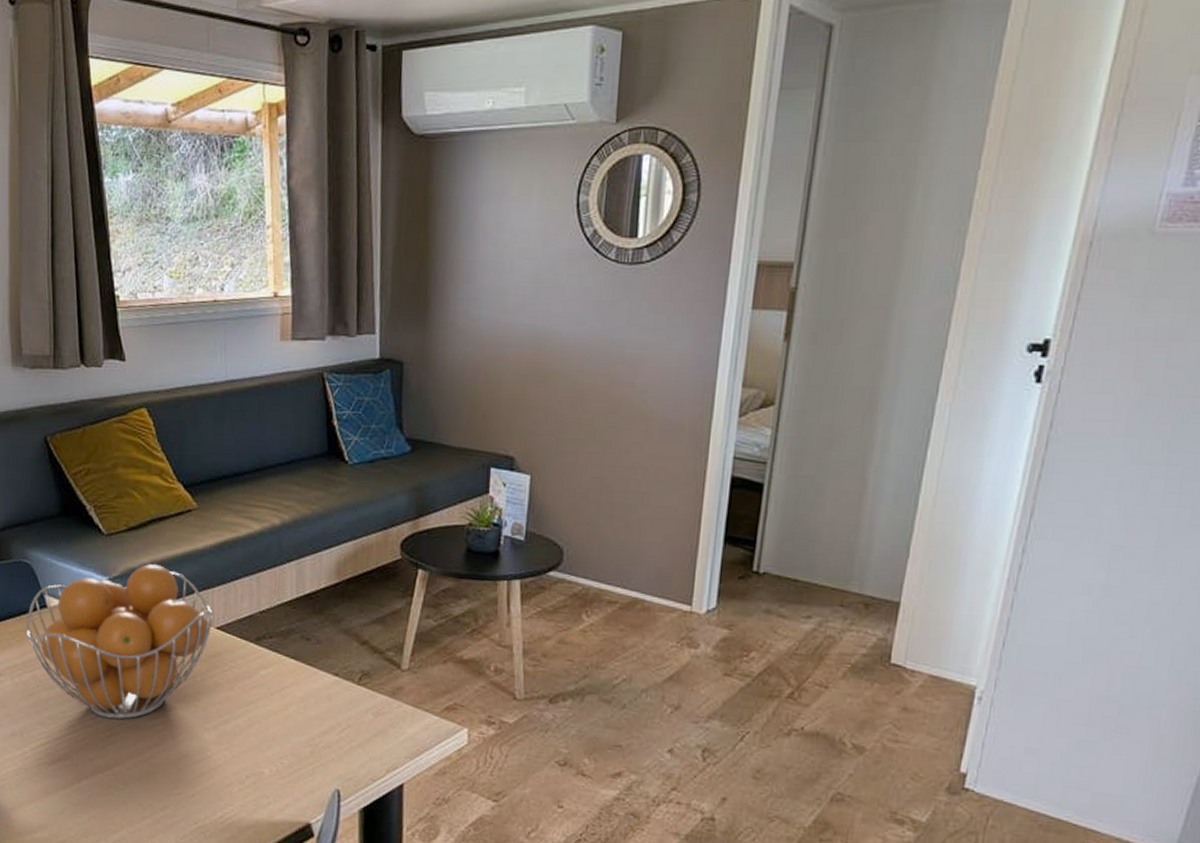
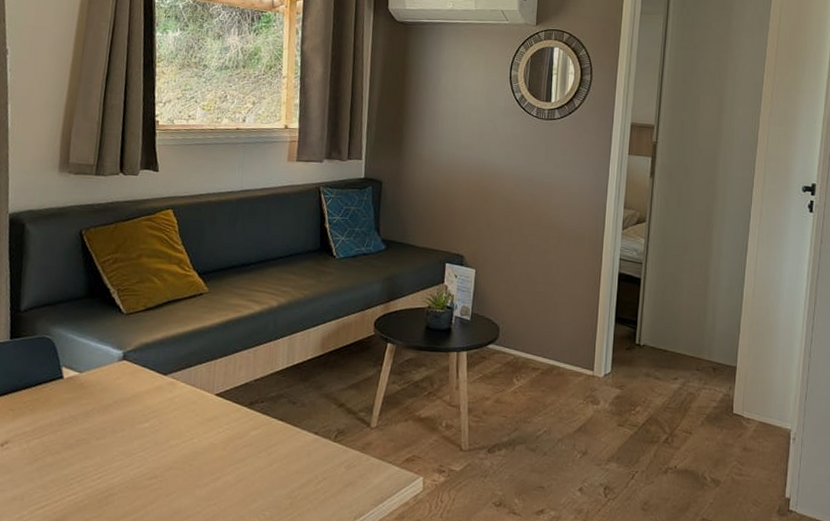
fruit basket: present [25,564,214,720] -> none [39,339,215,481]

